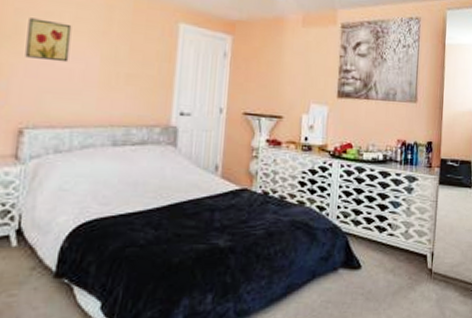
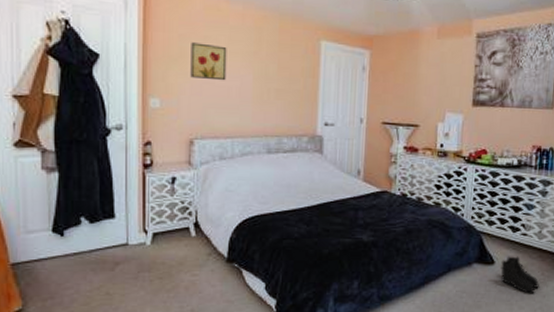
boots: none [366,259,407,300] -> present [499,256,539,293]

